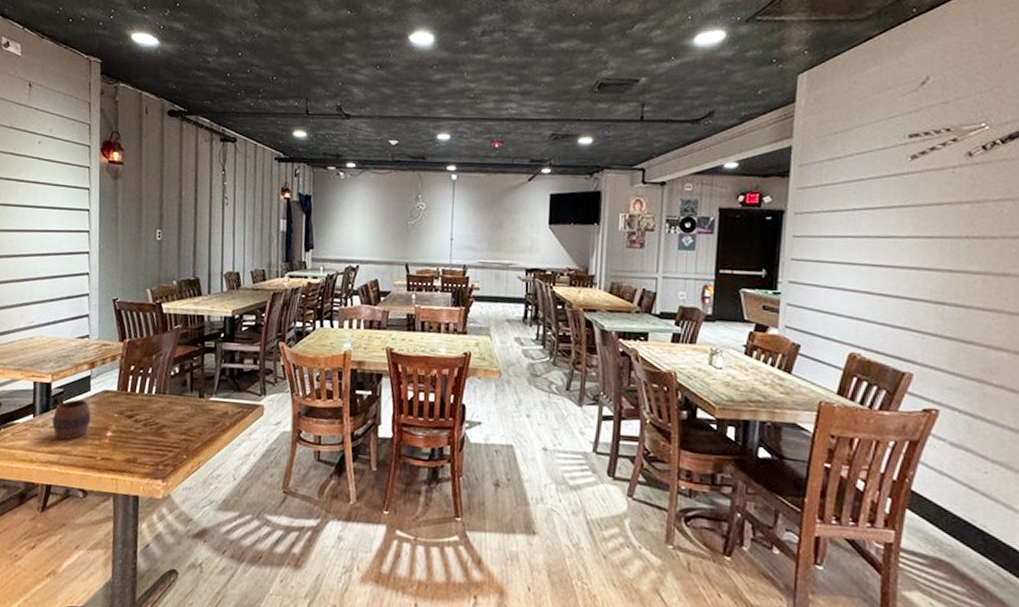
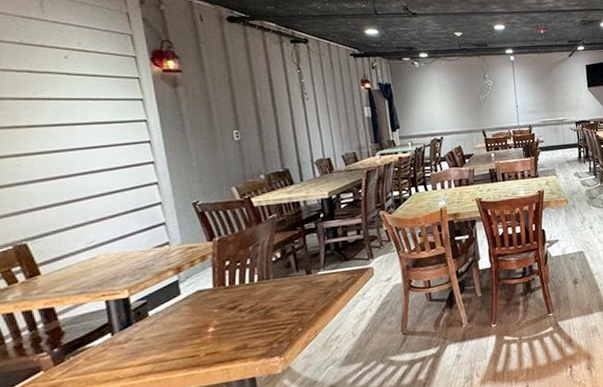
cup: present [52,399,91,441] -> none [138,304,186,350]

